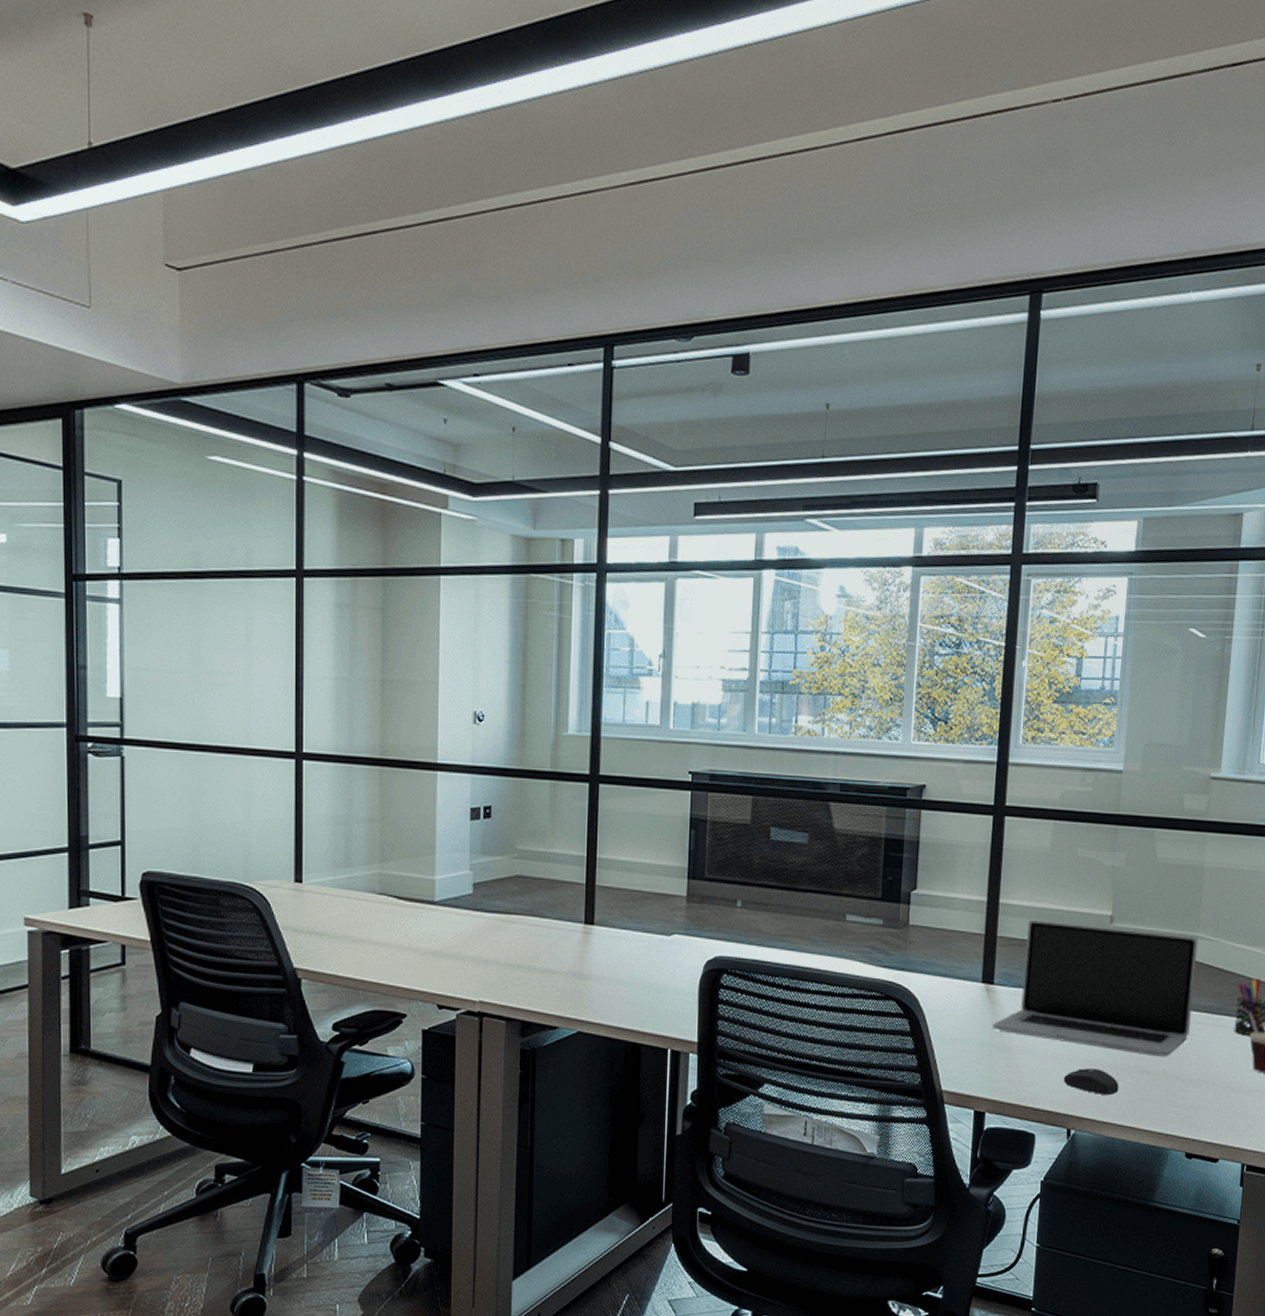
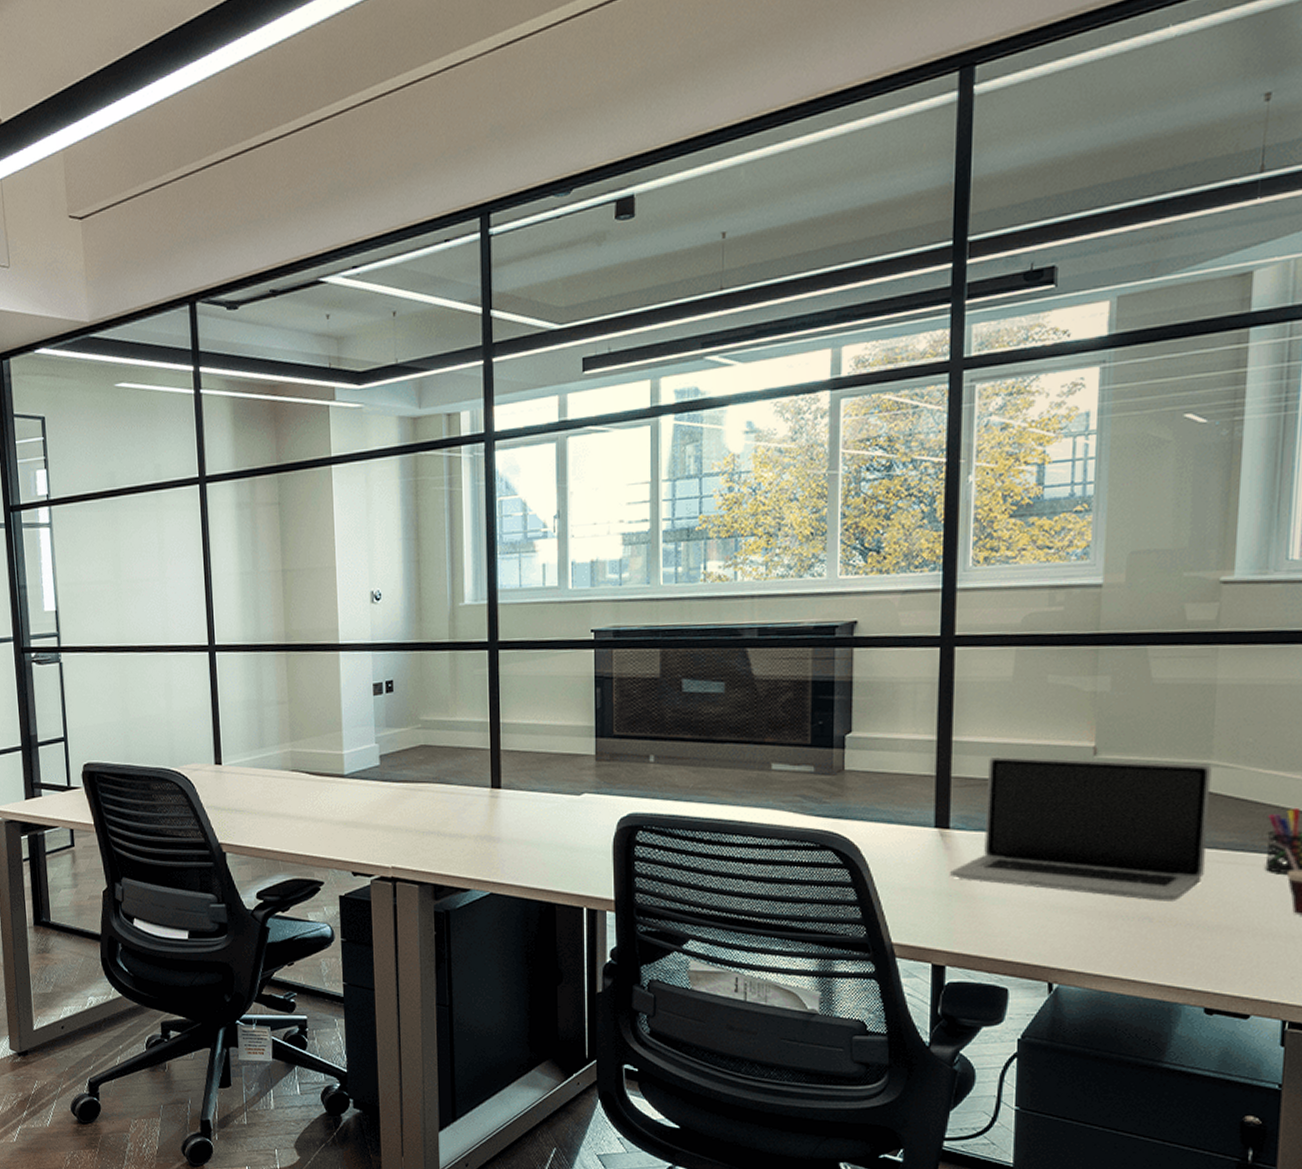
mouse: present [1063,1069,1119,1094] -> none [1040,916,1113,945]

